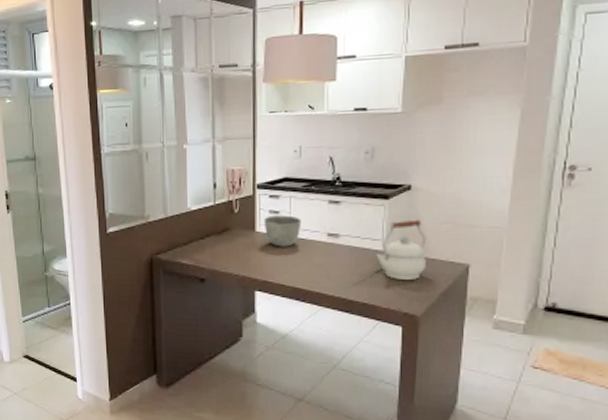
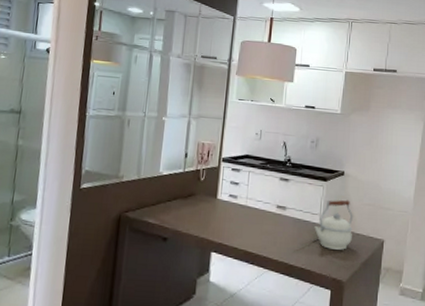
bowl: present [263,215,302,247] -> none [225,186,257,215]

